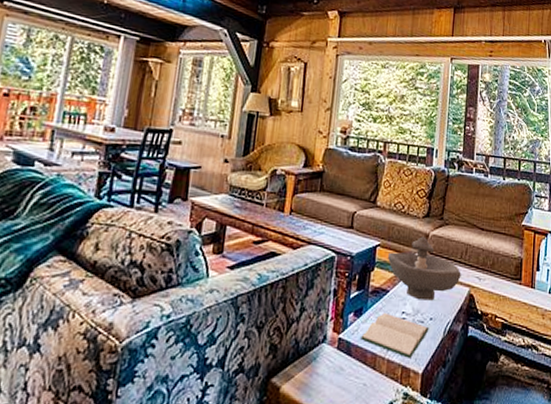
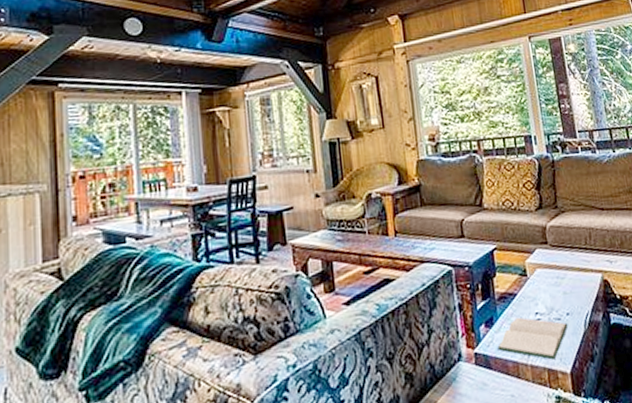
decorative bowl: present [388,236,461,301] -> none [507,230,590,297]

